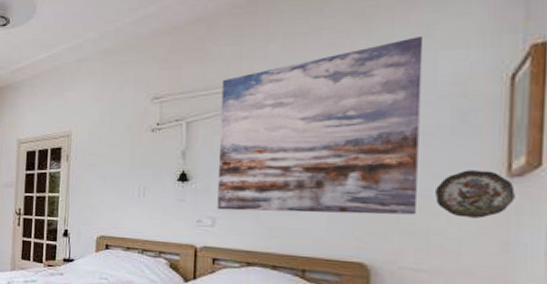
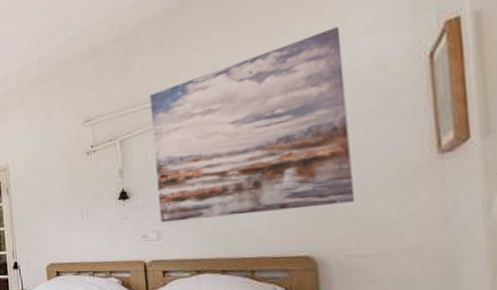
decorative plate: present [435,170,515,218] -> none [371,149,448,199]

